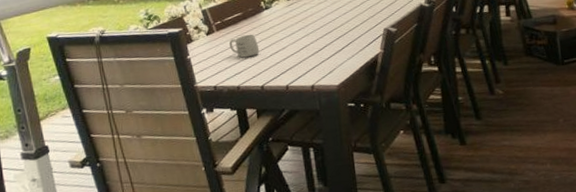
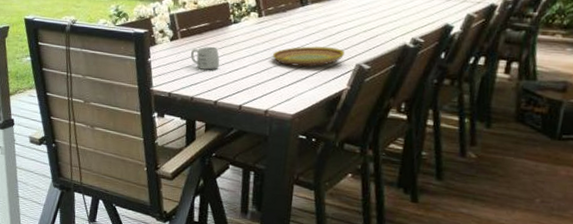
plate: none [307,17,372,41] -> present [272,46,346,67]

